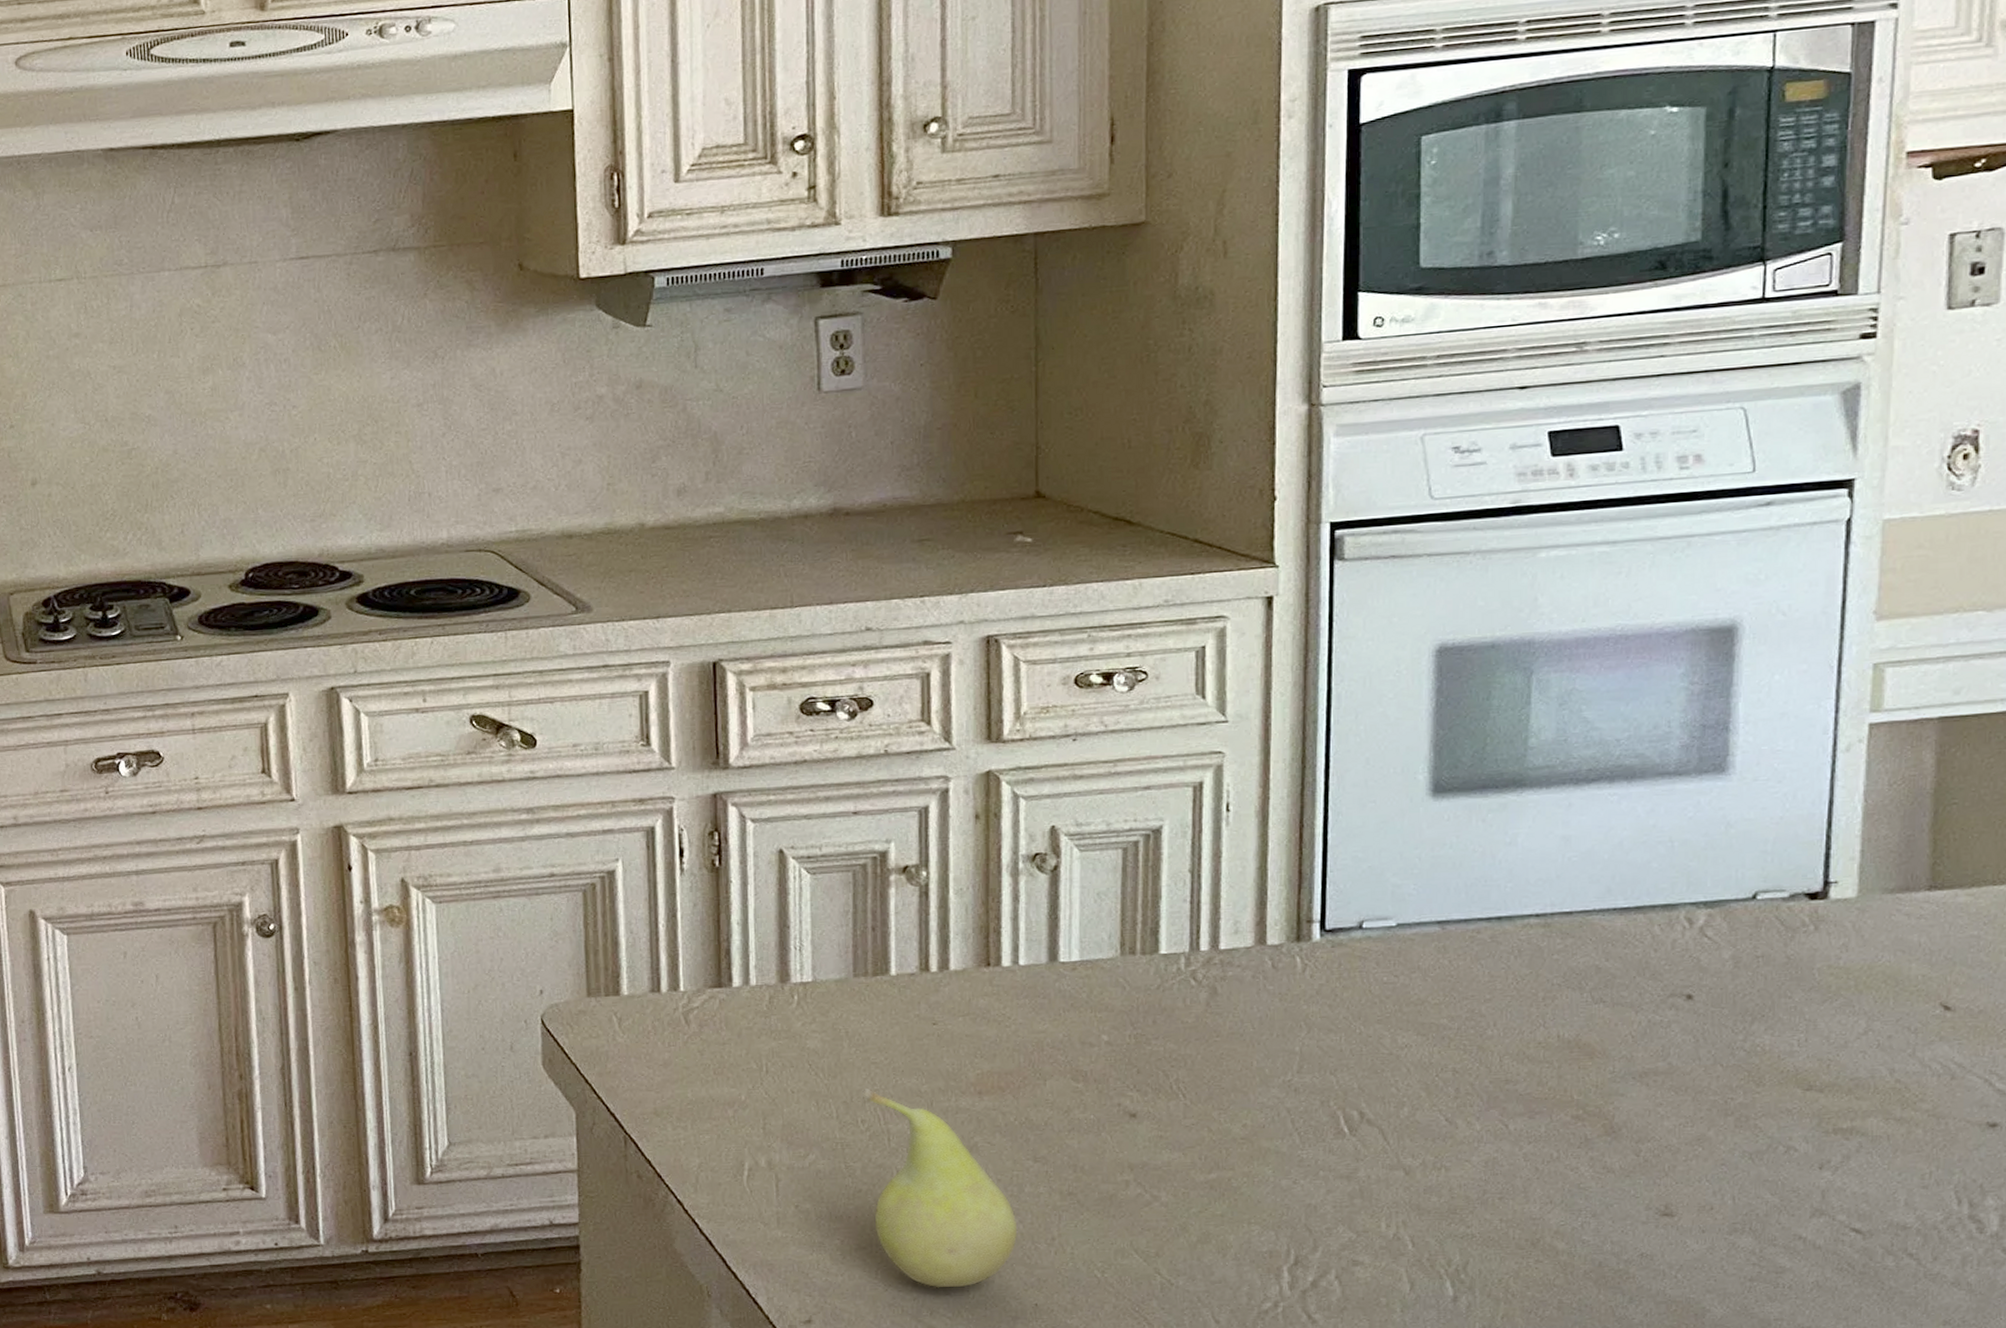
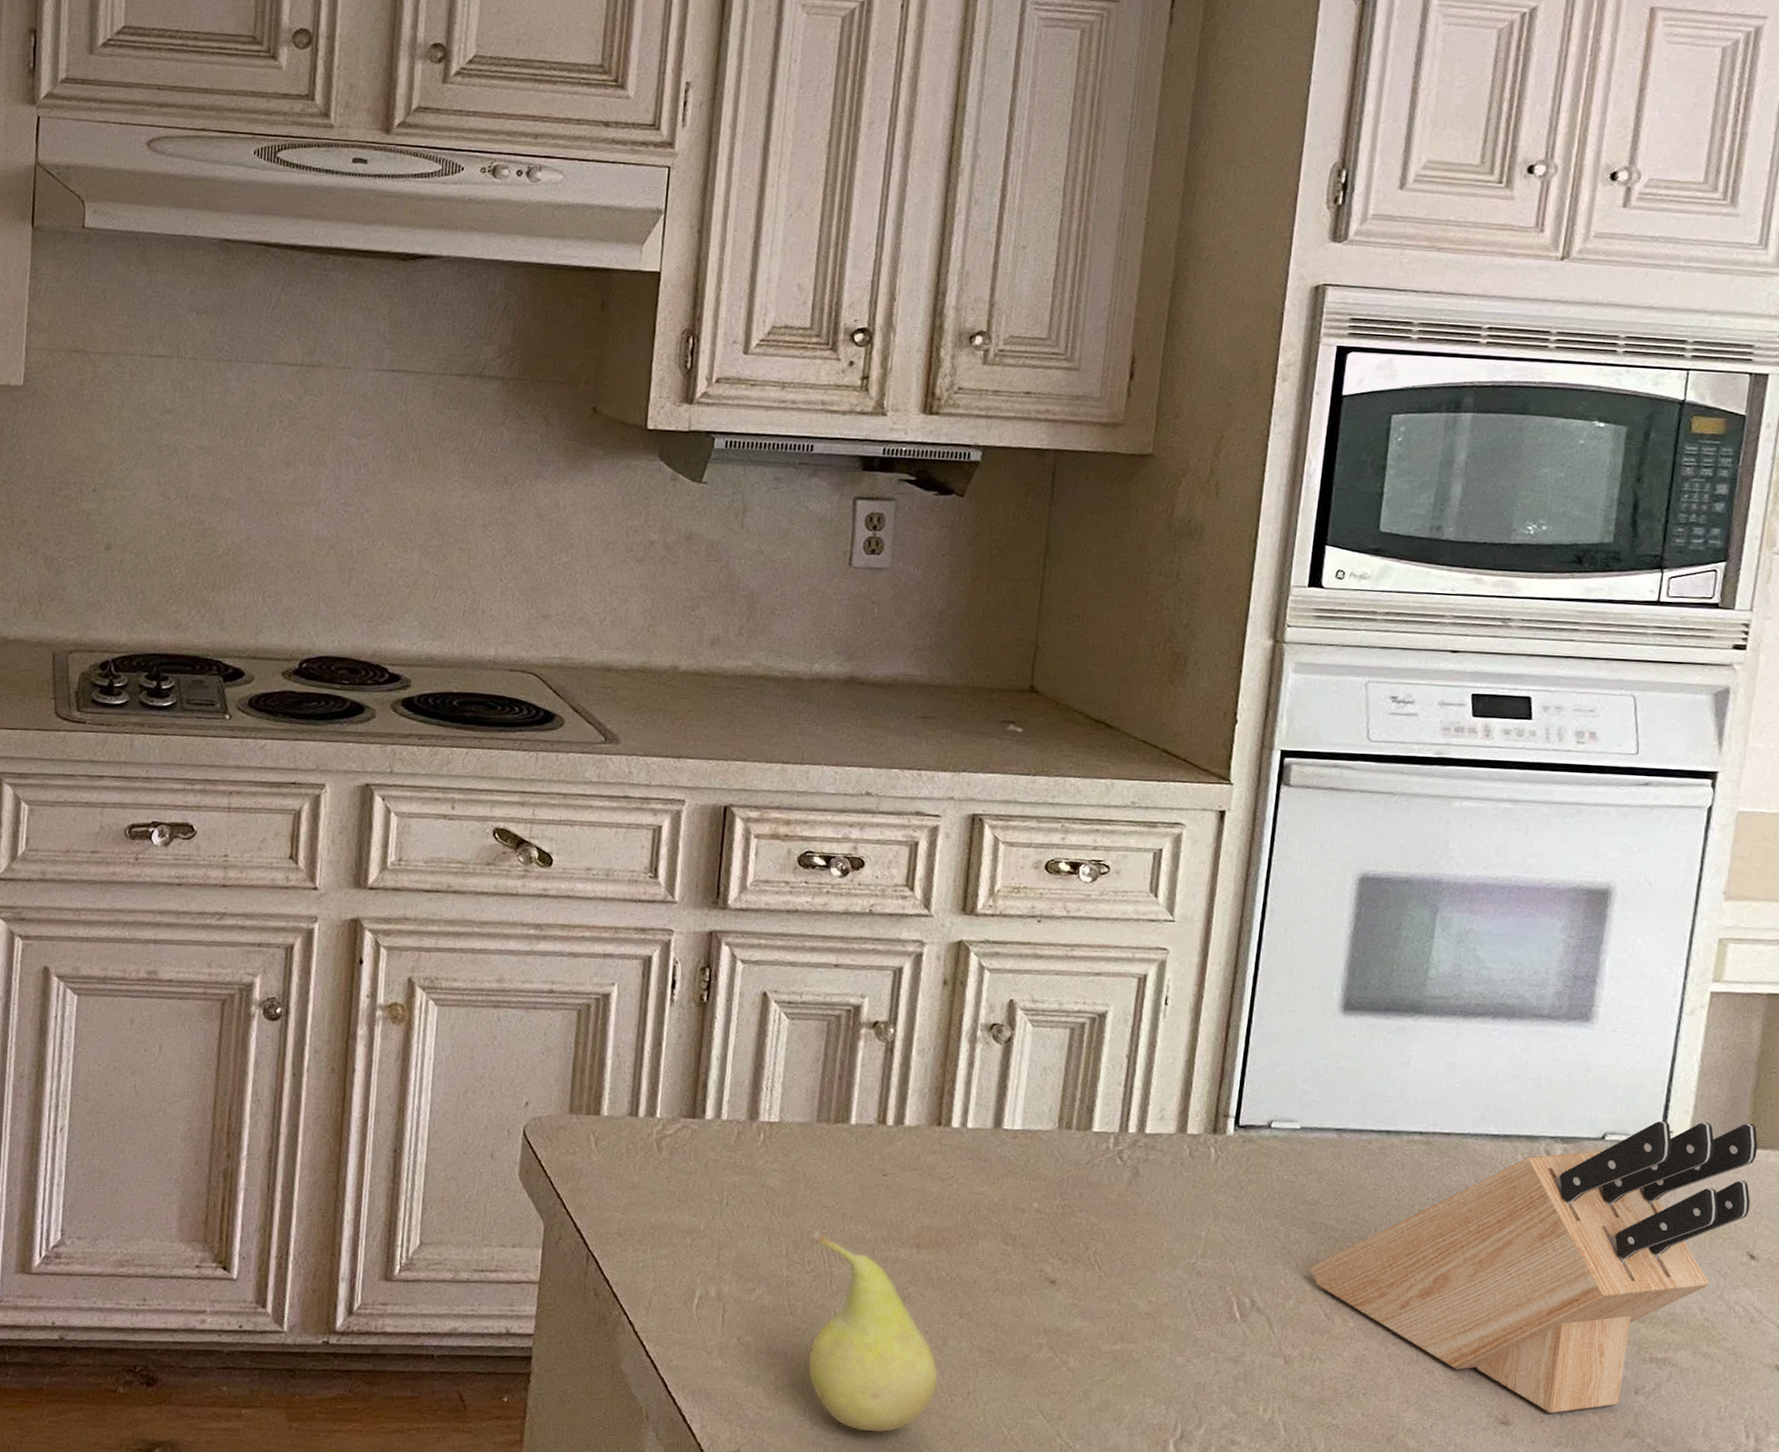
knife block: none [1424,862,1943,1200] -> present [1310,1120,1758,1414]

